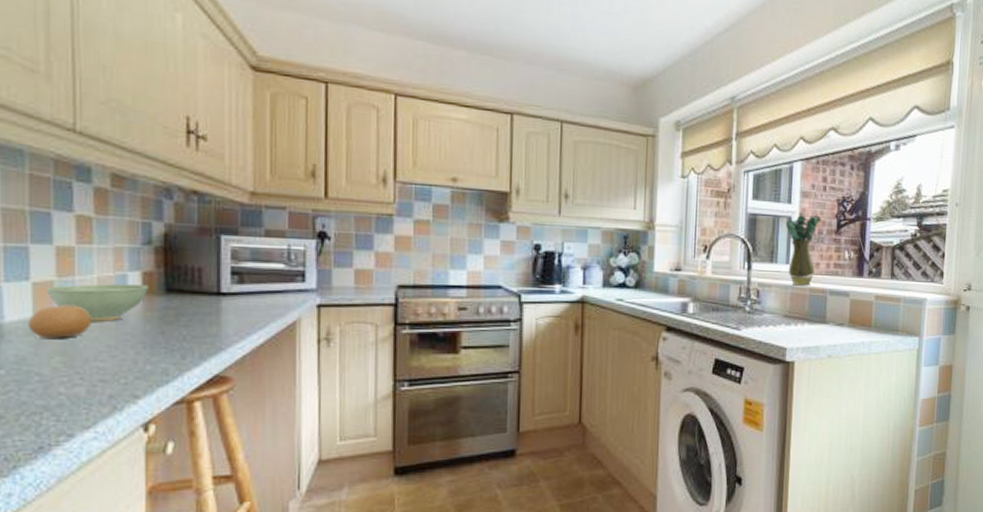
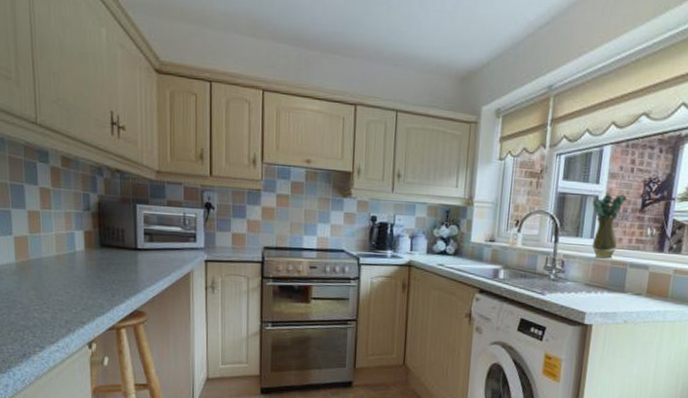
fruit: present [28,305,91,340] -> none [13,254,52,279]
bowl: present [45,284,148,323] -> none [22,239,89,268]

